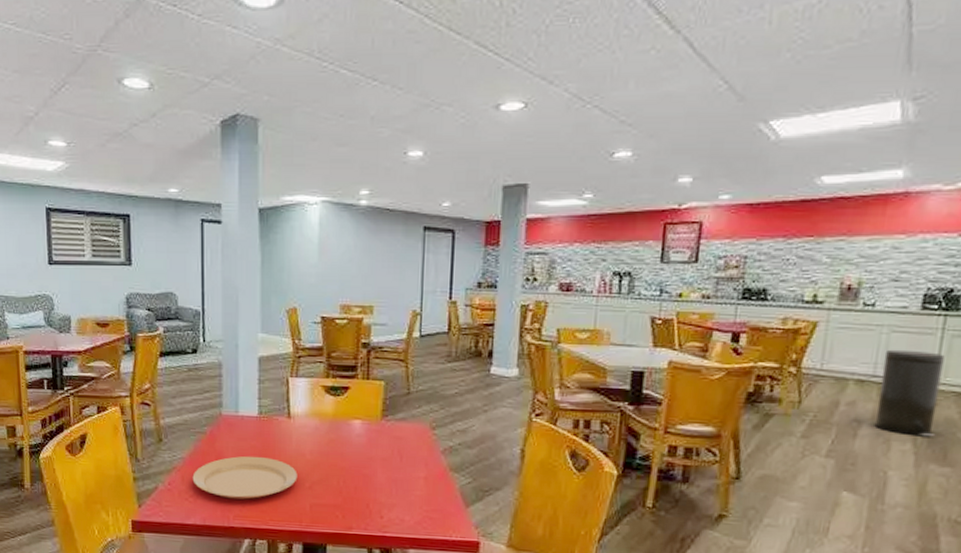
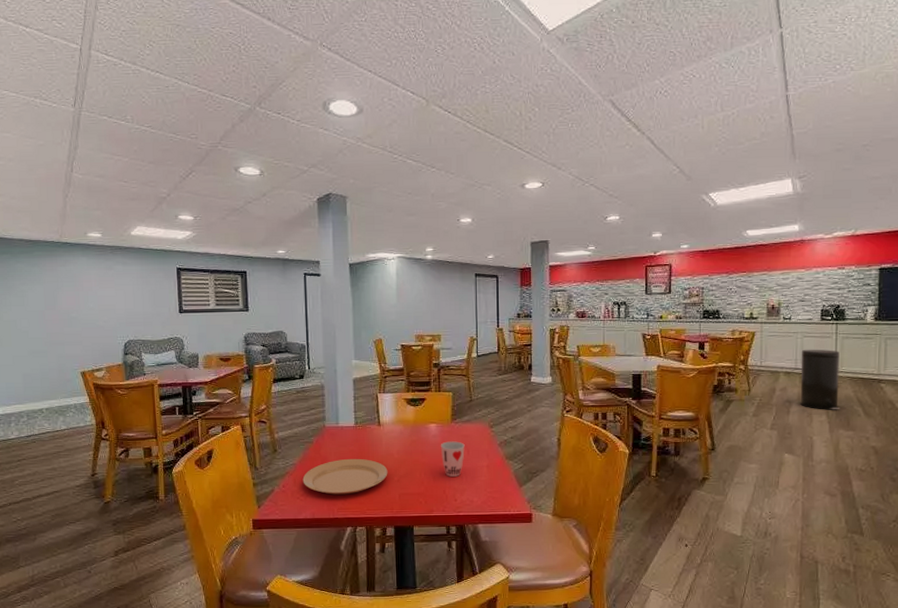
cup: none [365,443,397,488] -> present [440,441,465,477]

